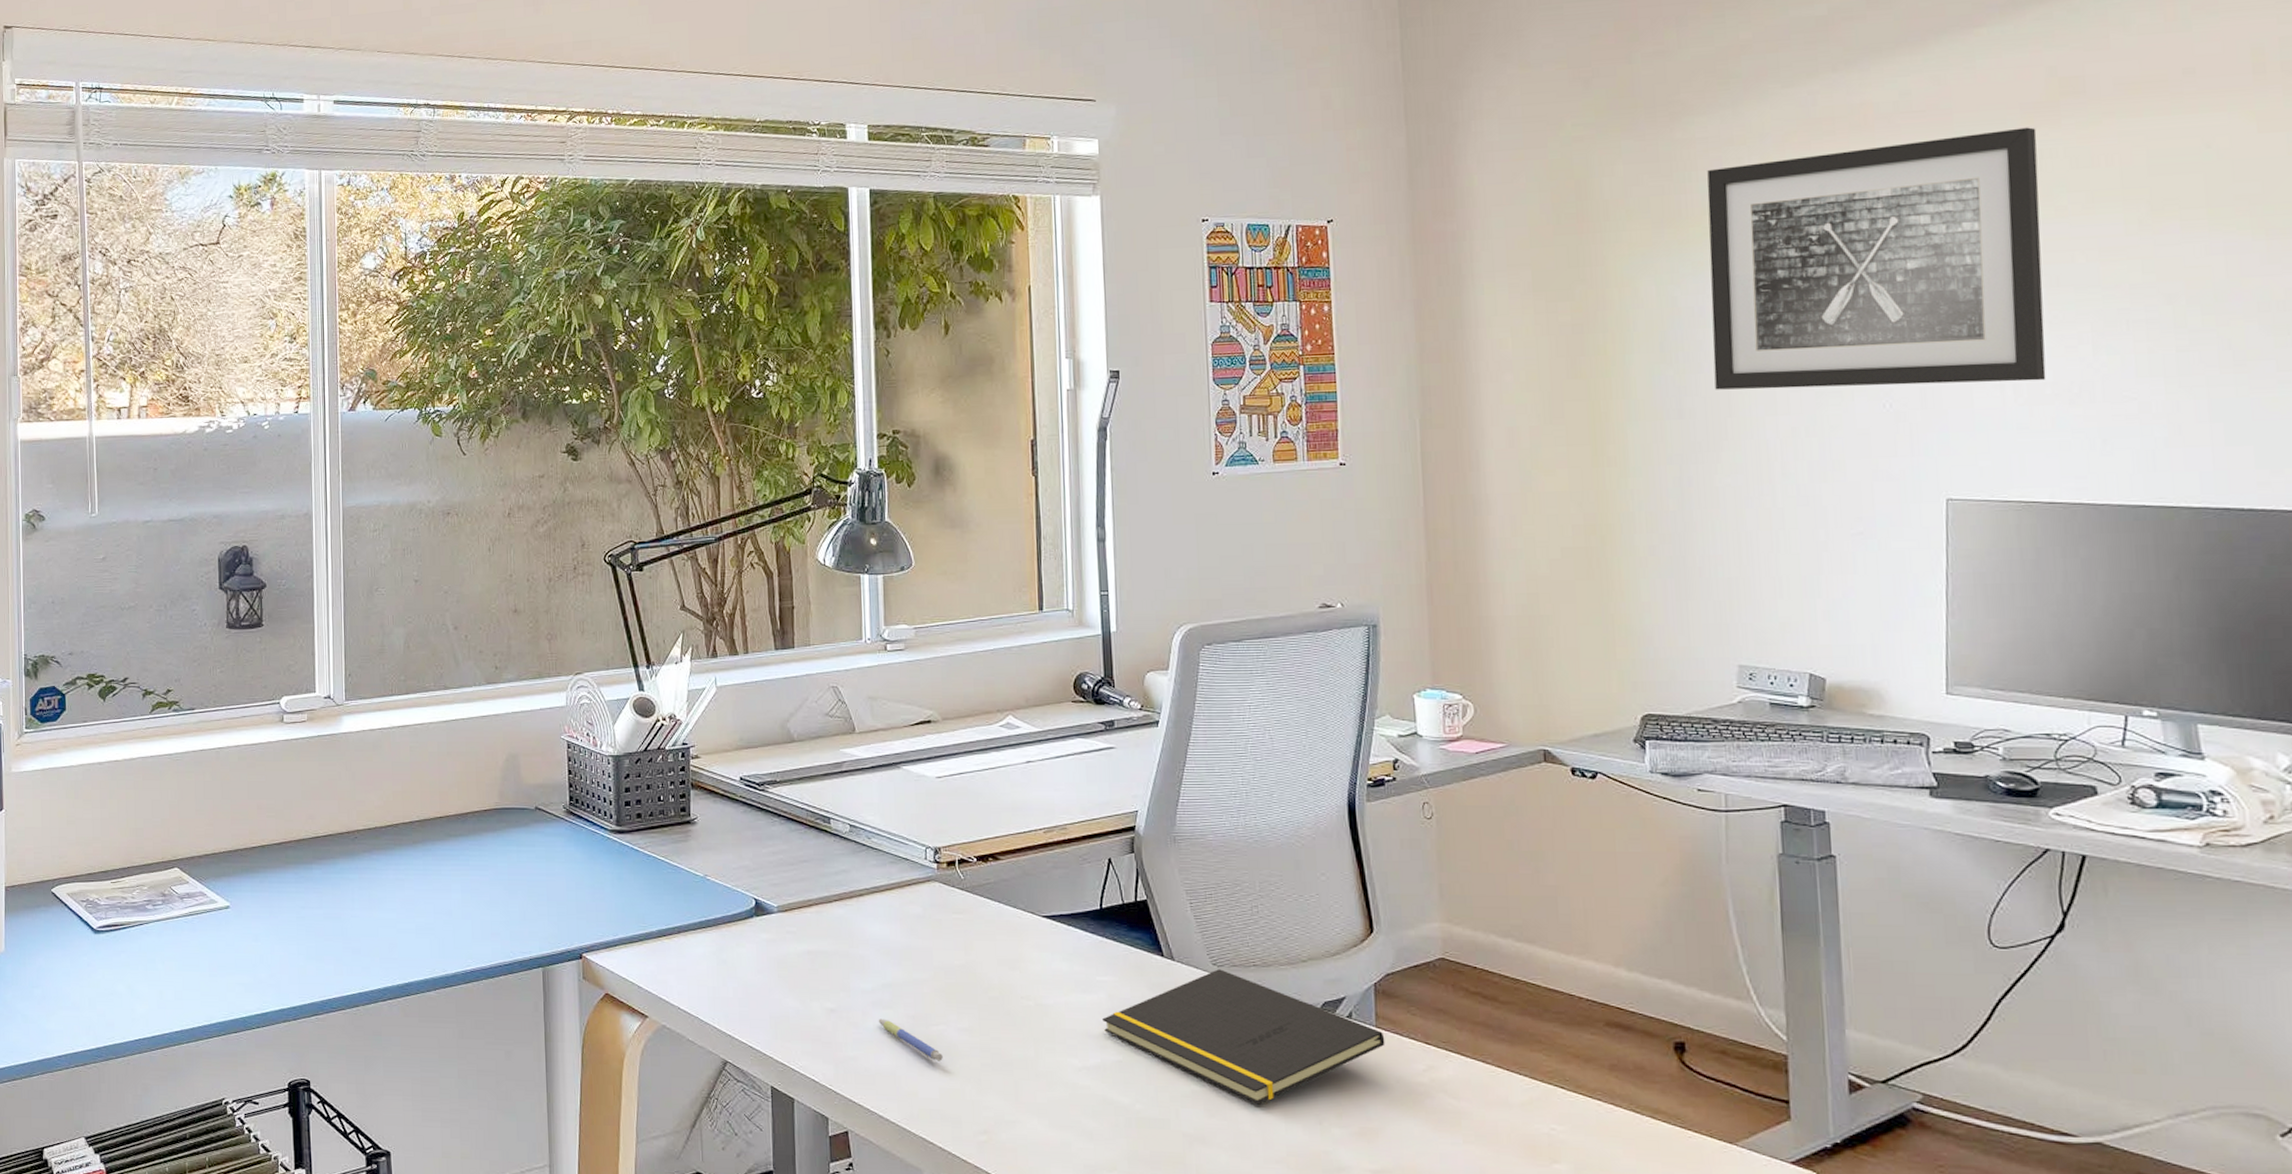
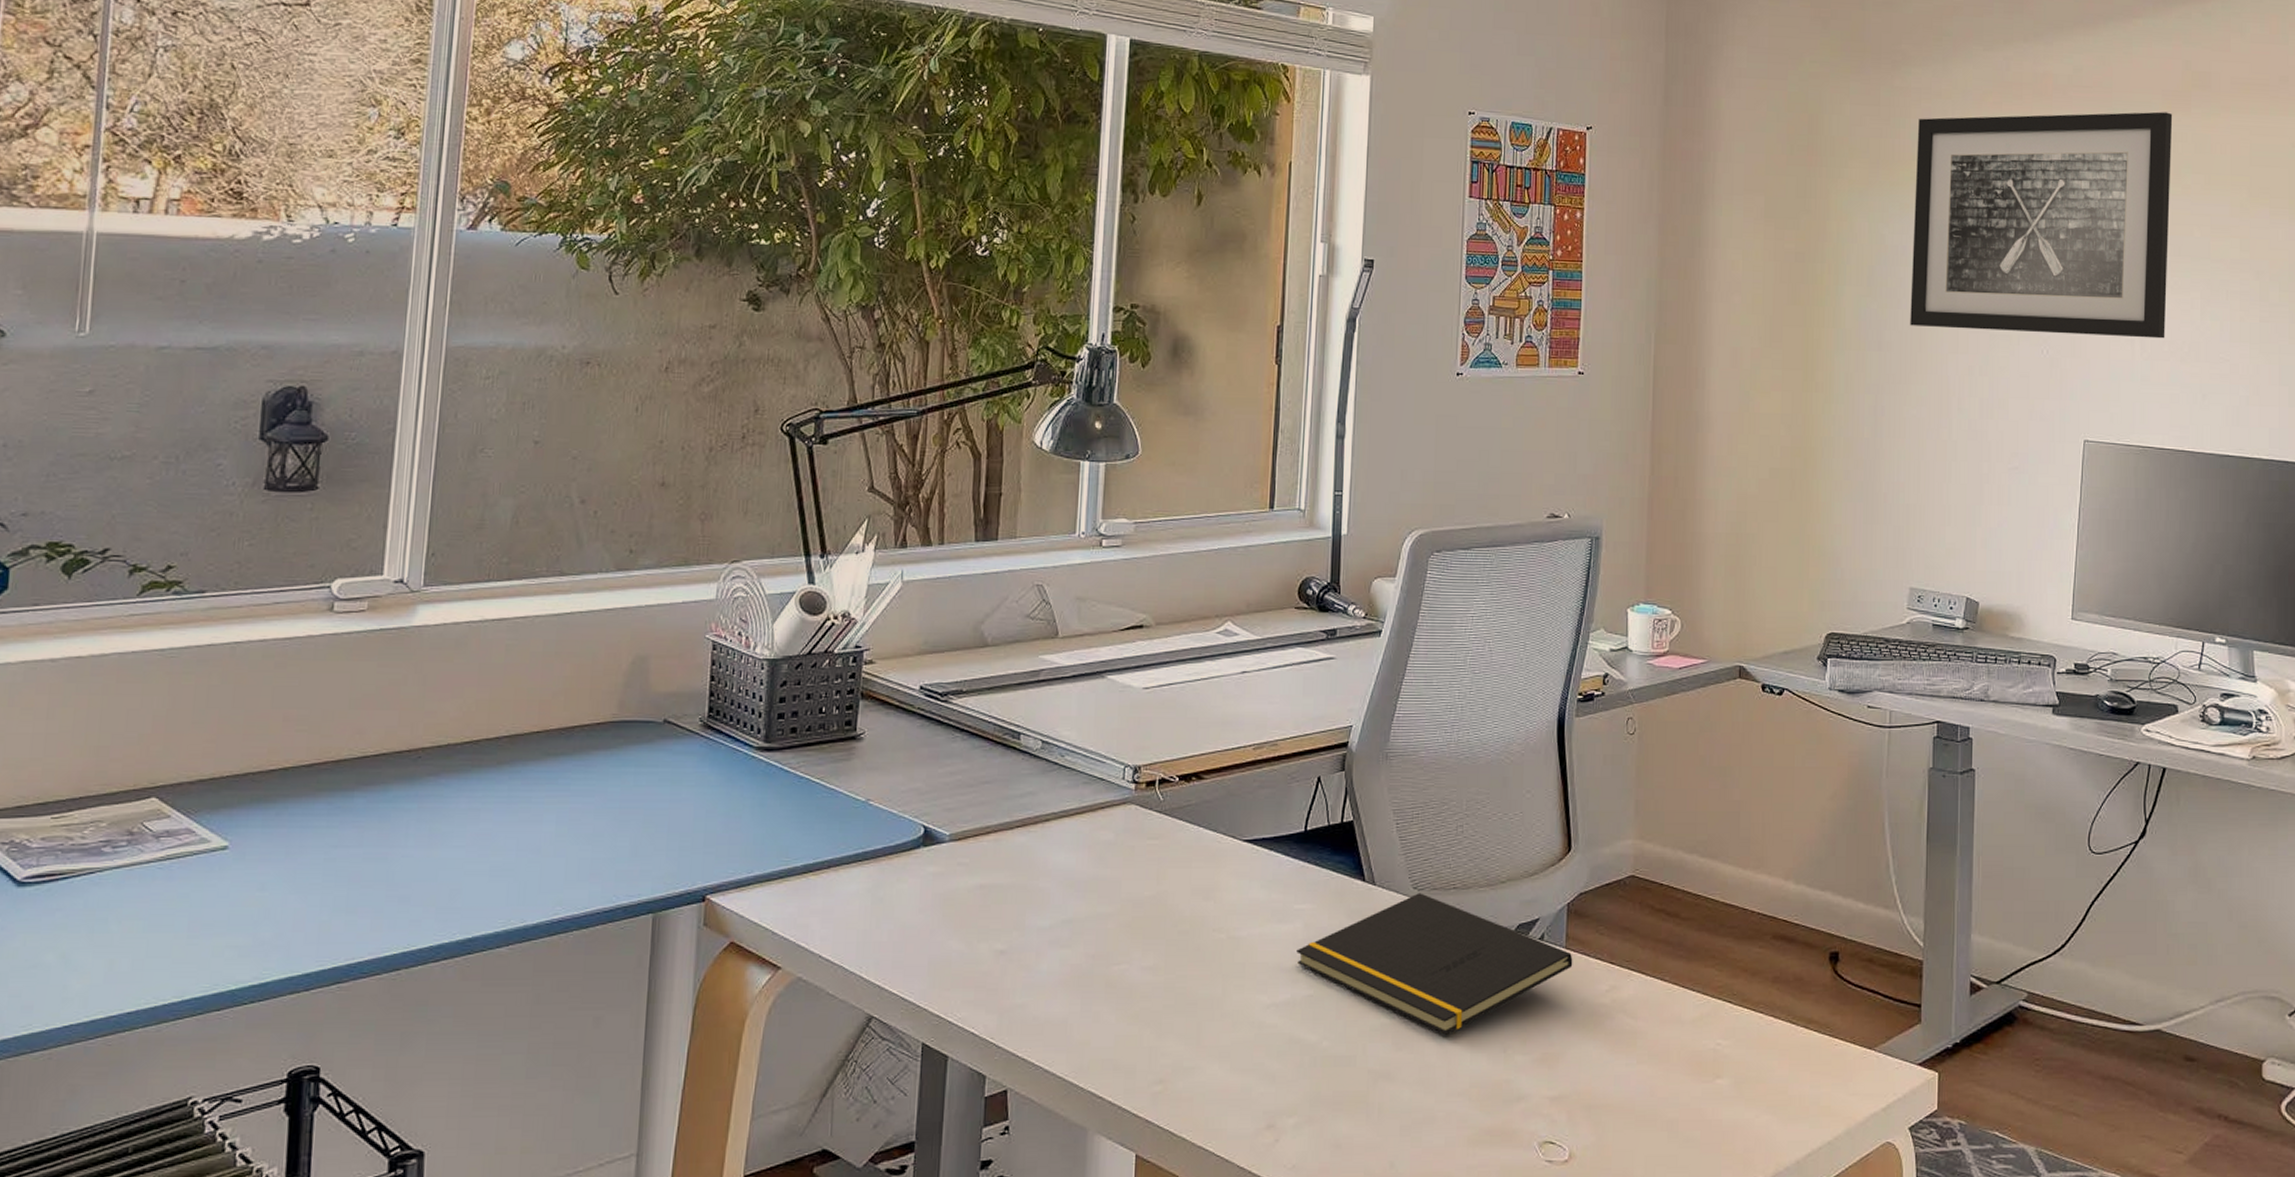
pen: present [878,1018,943,1061] -> none [1053,959,1122,1005]

